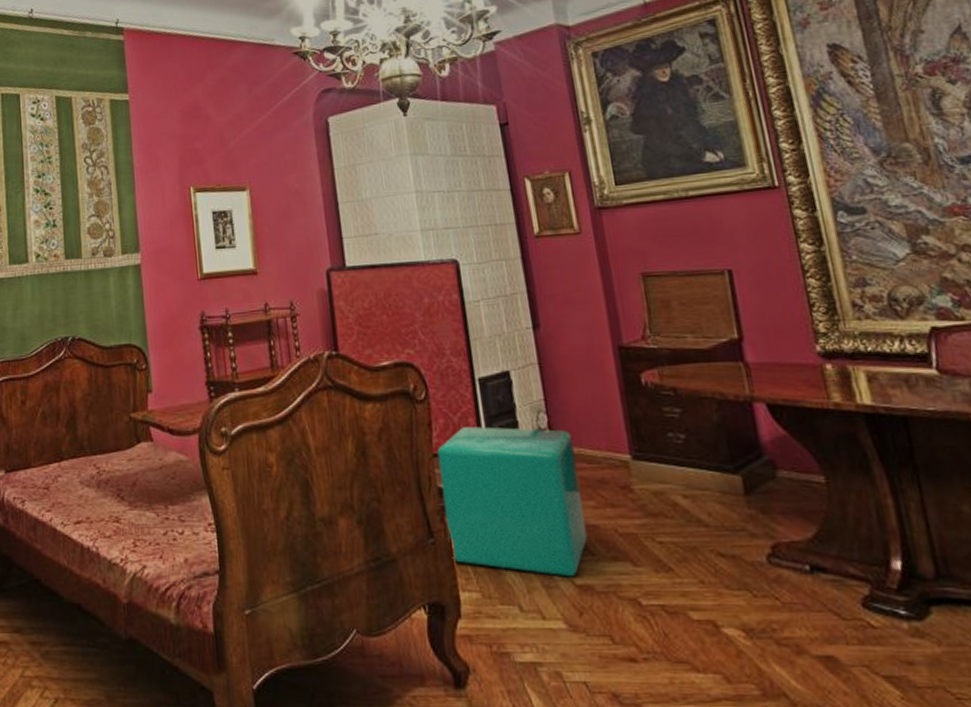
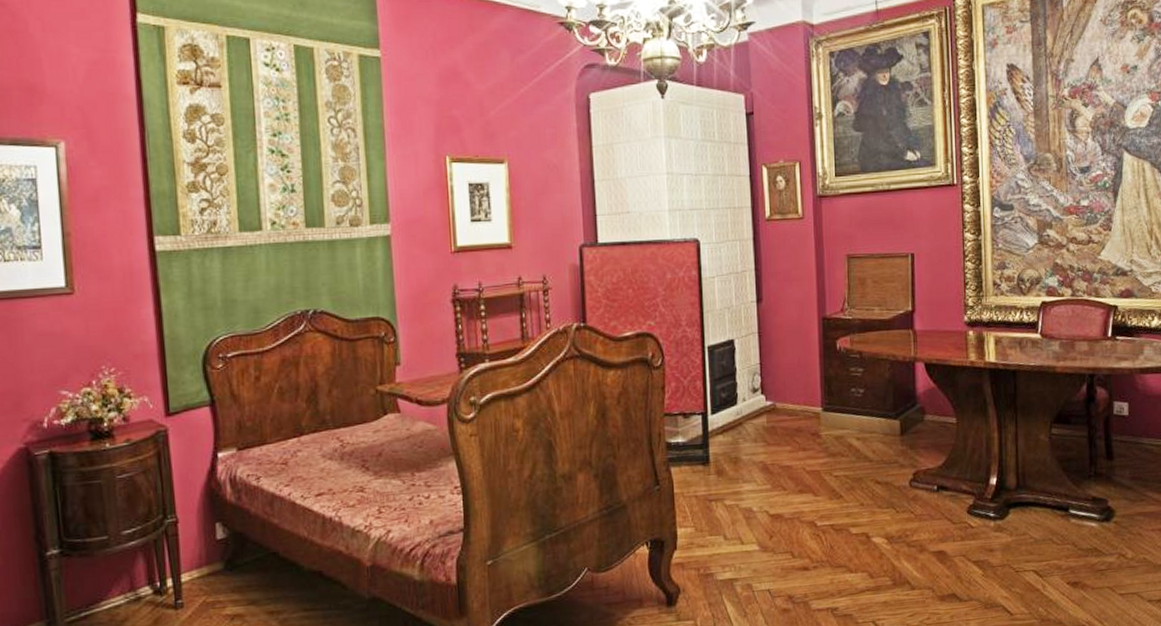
ottoman: present [437,426,588,577] -> none [667,388,783,509]

